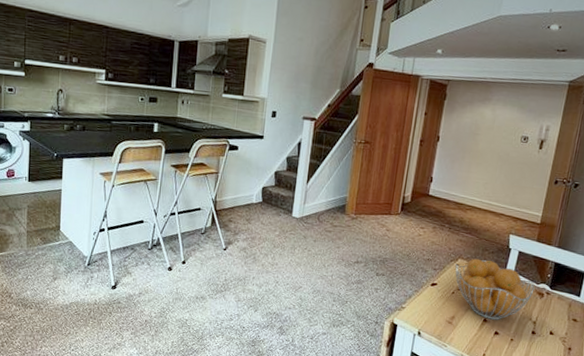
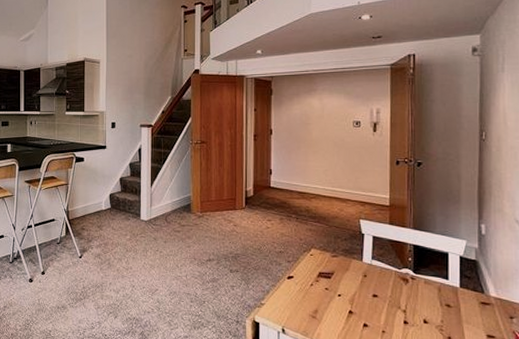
fruit basket: present [455,258,535,320] -> none [309,247,397,311]

